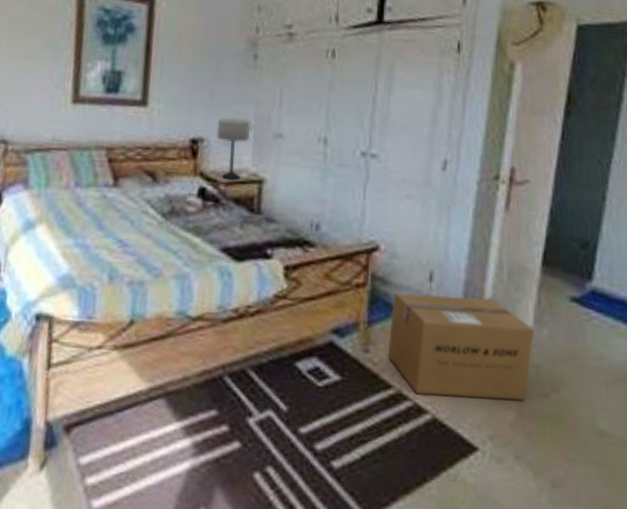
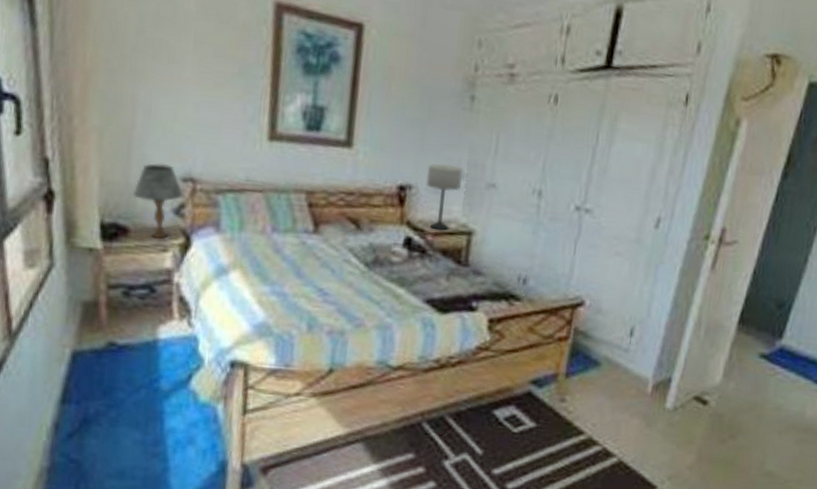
box: present [387,293,534,402] -> none [582,347,722,447]

